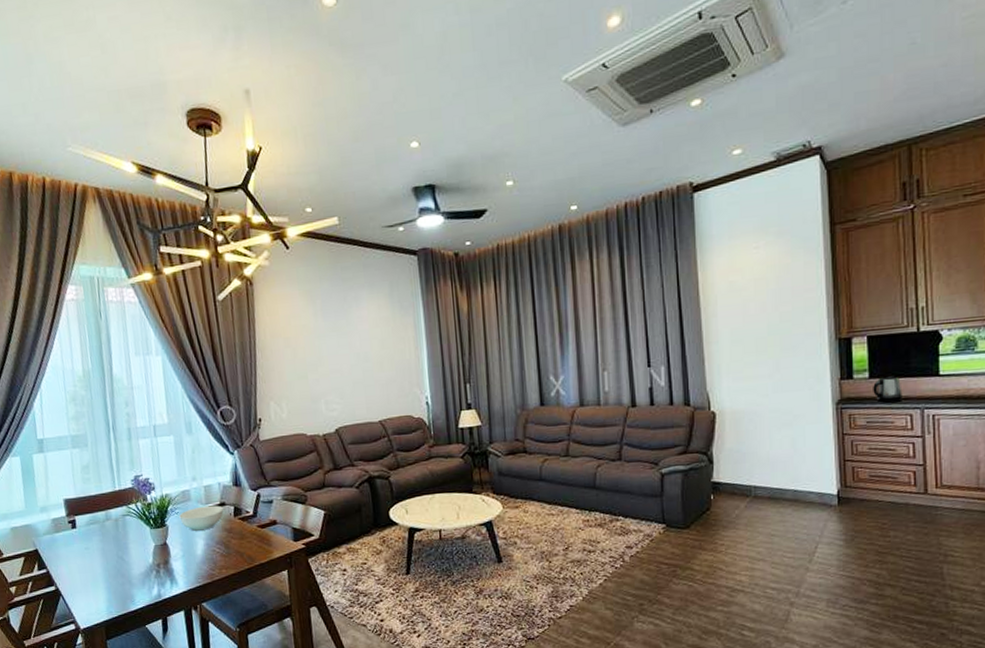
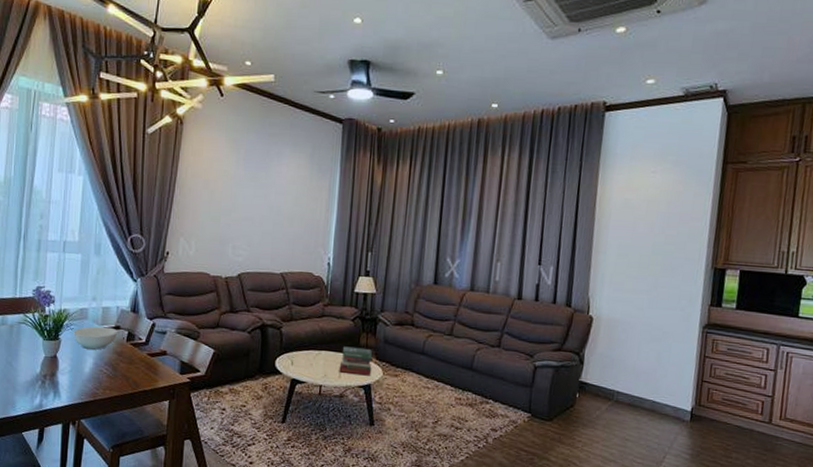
books: none [456,484,491,513] -> present [339,346,373,376]
kettle: present [873,376,903,403] -> none [737,310,764,335]

